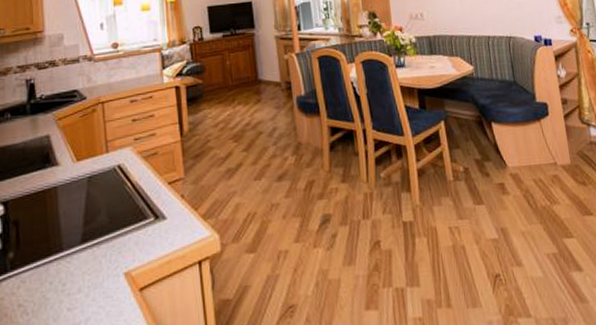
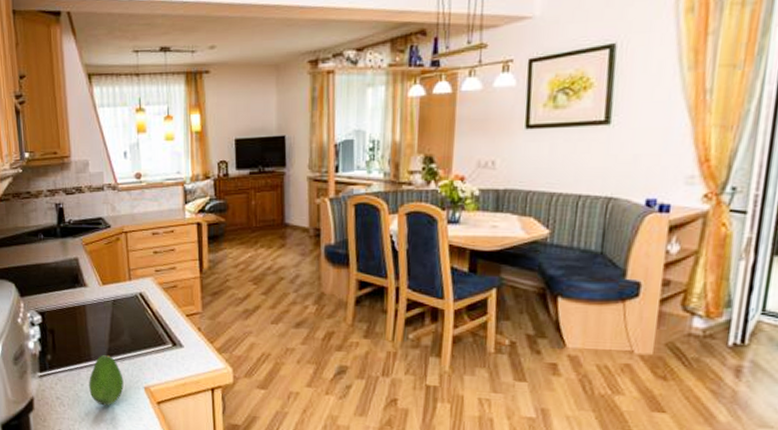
fruit: none [59,241,101,305] -> present [89,355,124,406]

